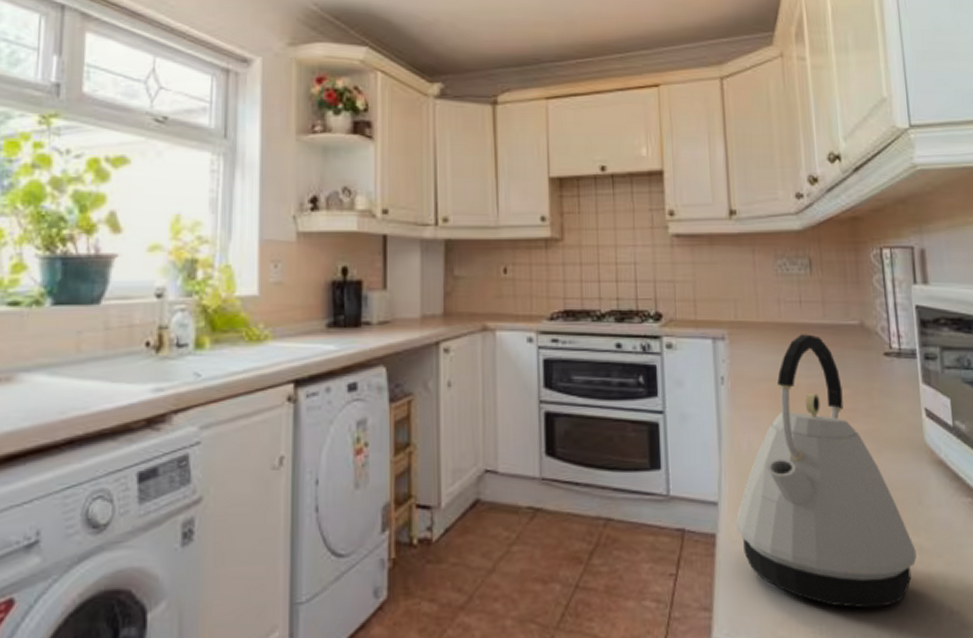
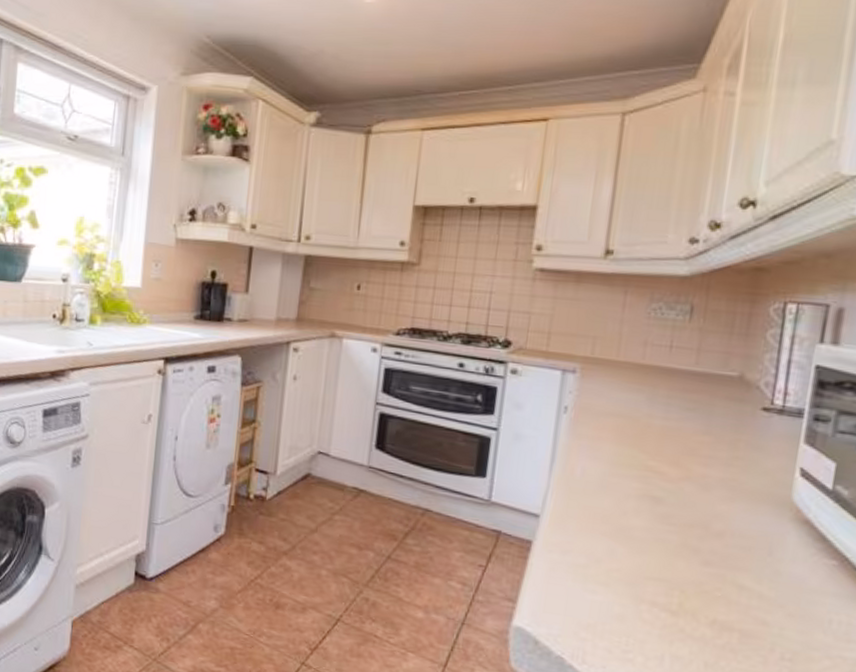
kettle: present [736,334,917,609] -> none [555,378,754,638]

